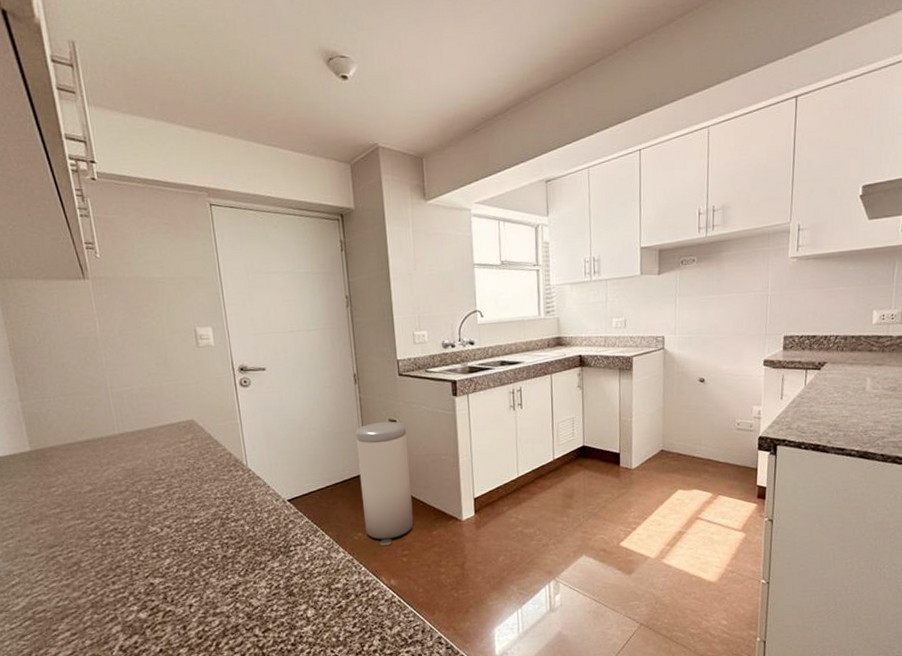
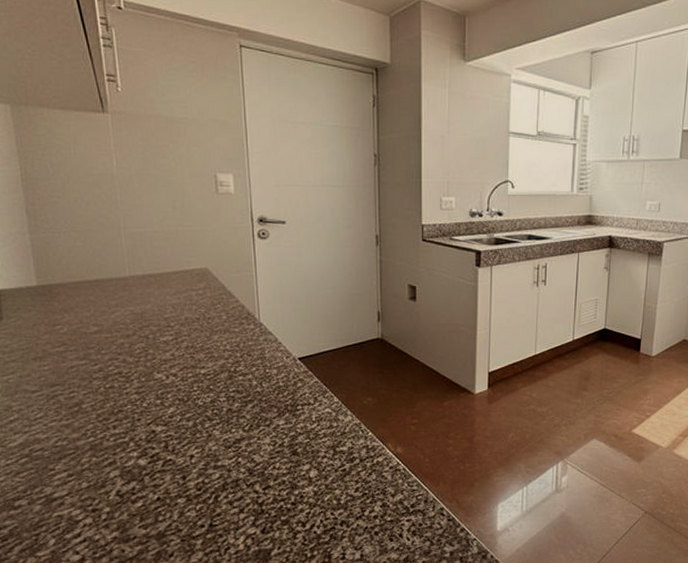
pedal bin: present [355,421,414,547] -> none [373,287,426,413]

